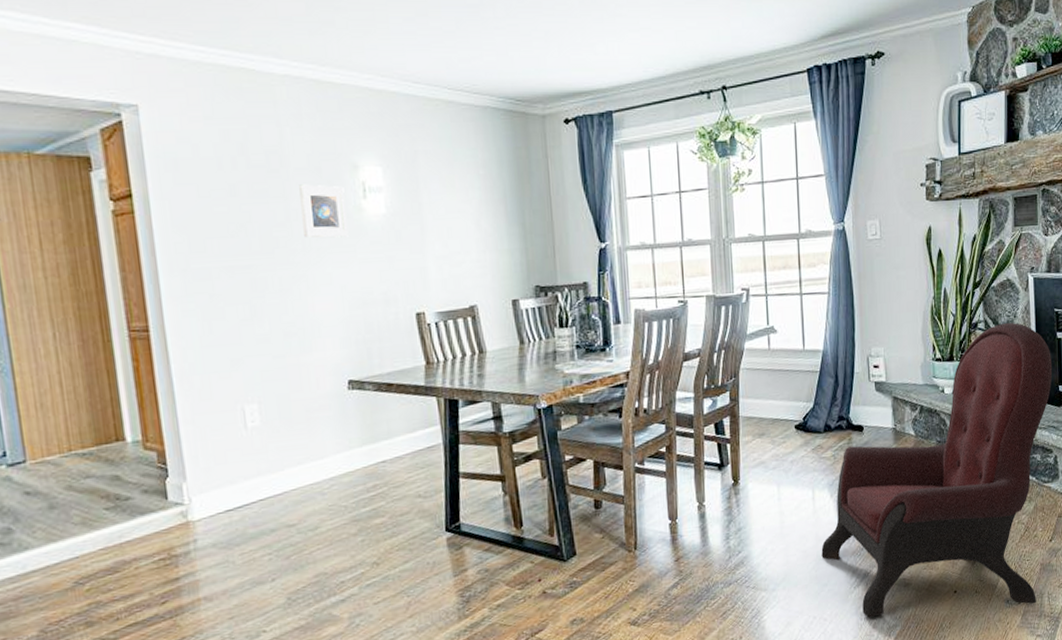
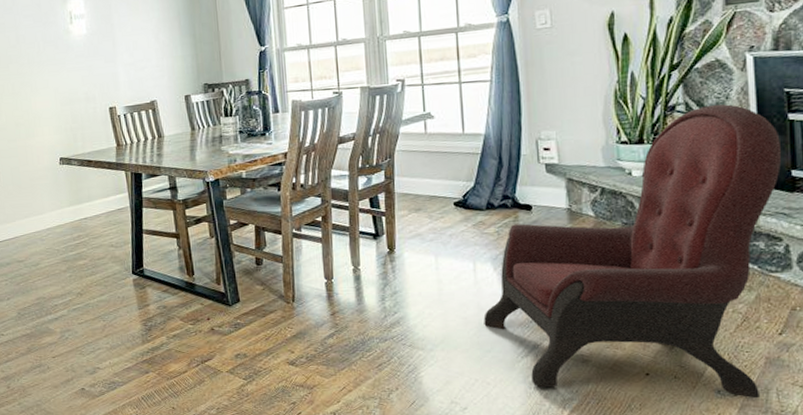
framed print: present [299,184,349,238] -> none [25,16,60,55]

